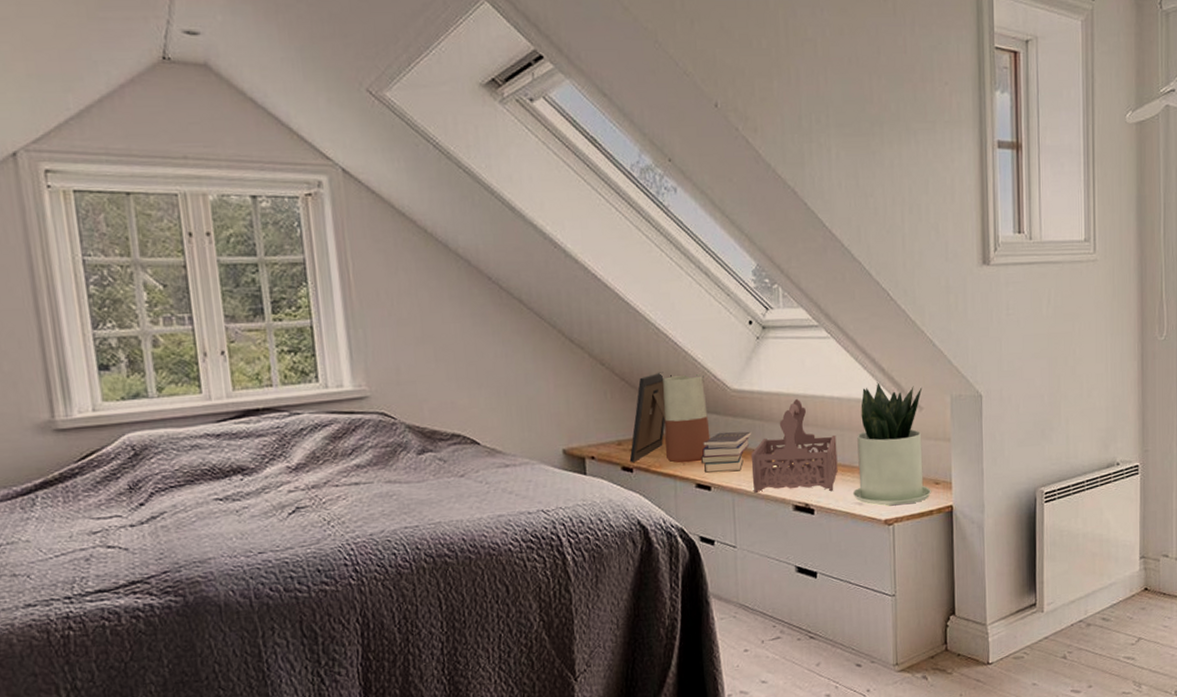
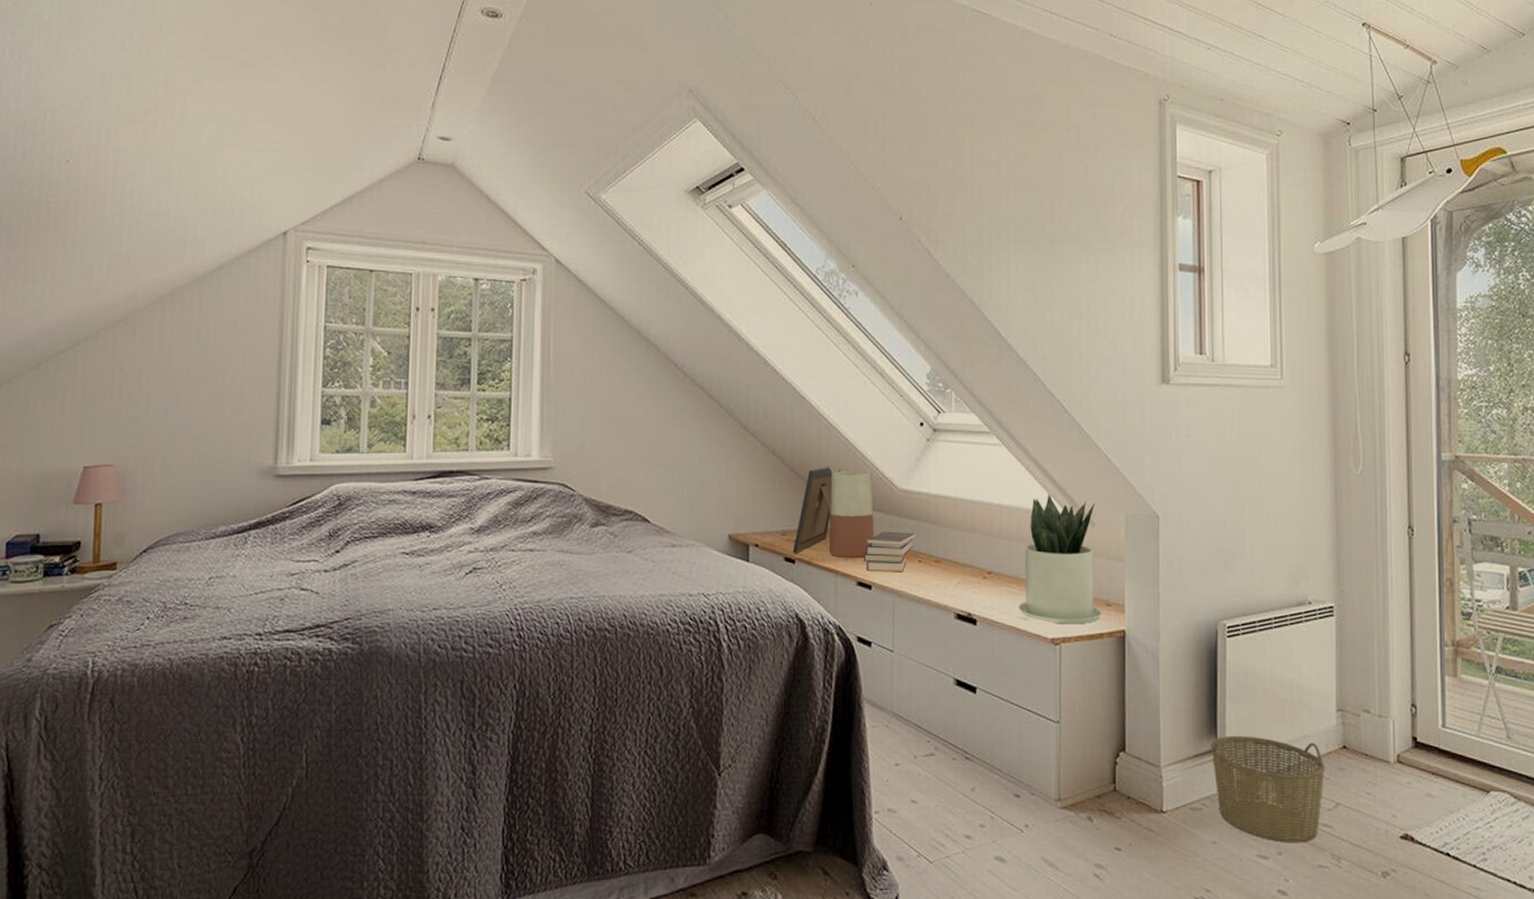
decorative basket: present [751,398,838,494] -> none [914,503,1004,602]
basket: none [1031,588,1130,677] -> present [1211,735,1326,843]

